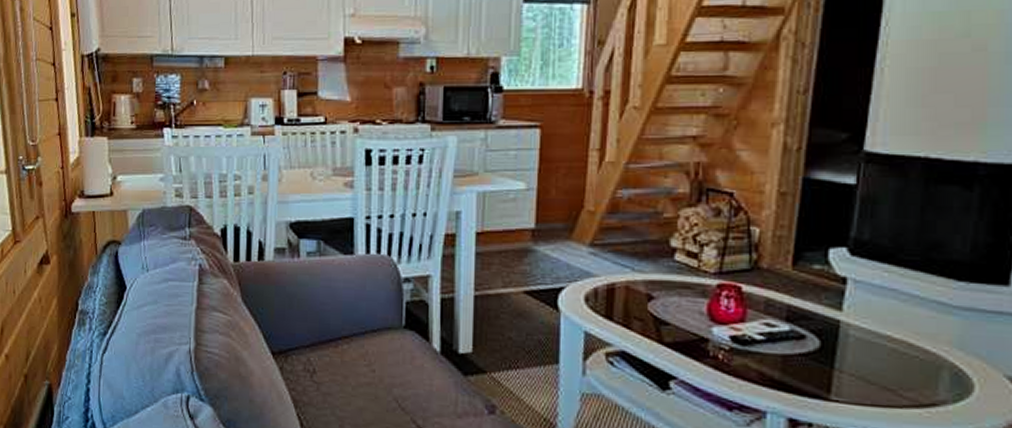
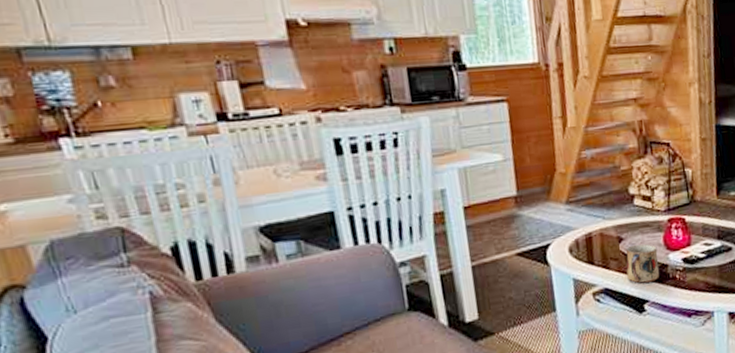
mug: none [652,307,697,356] -> present [625,243,659,284]

